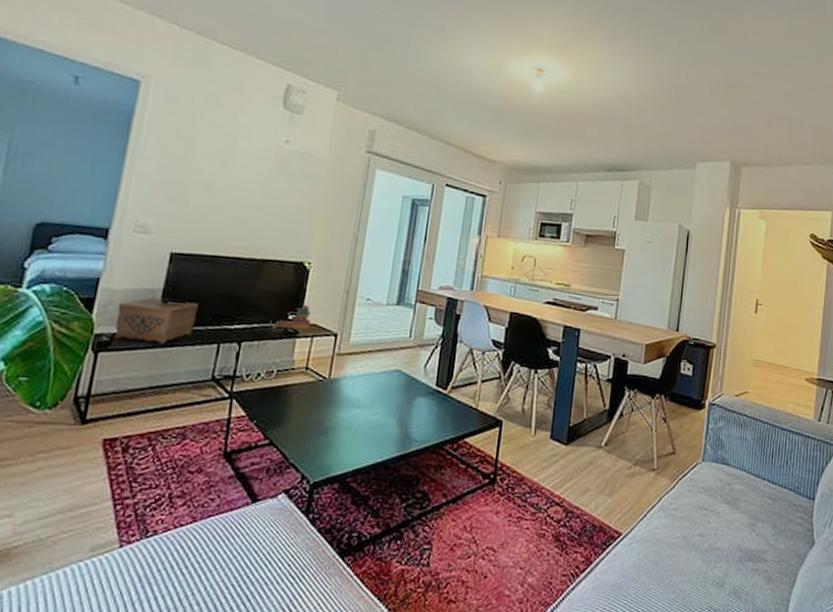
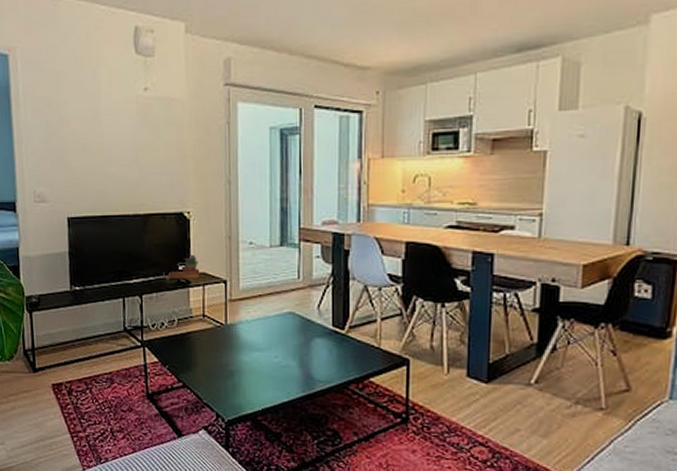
decorative box: present [114,297,199,344] -> none [37,260,101,301]

